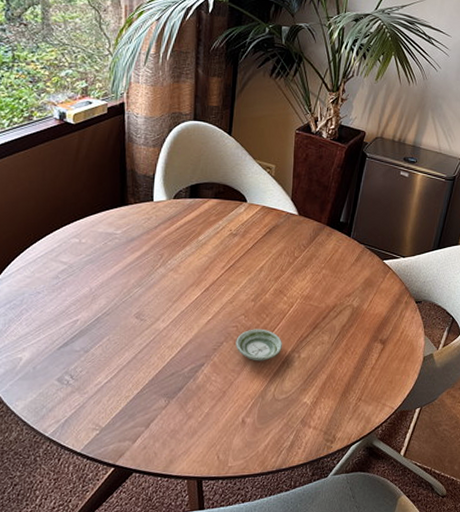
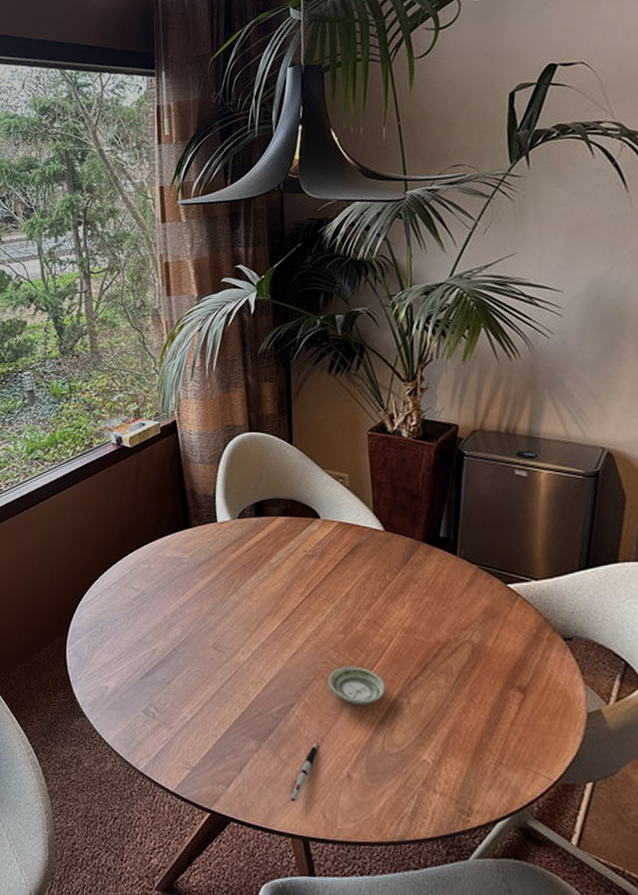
pen: none [190,394,221,449] -> present [290,741,318,802]

